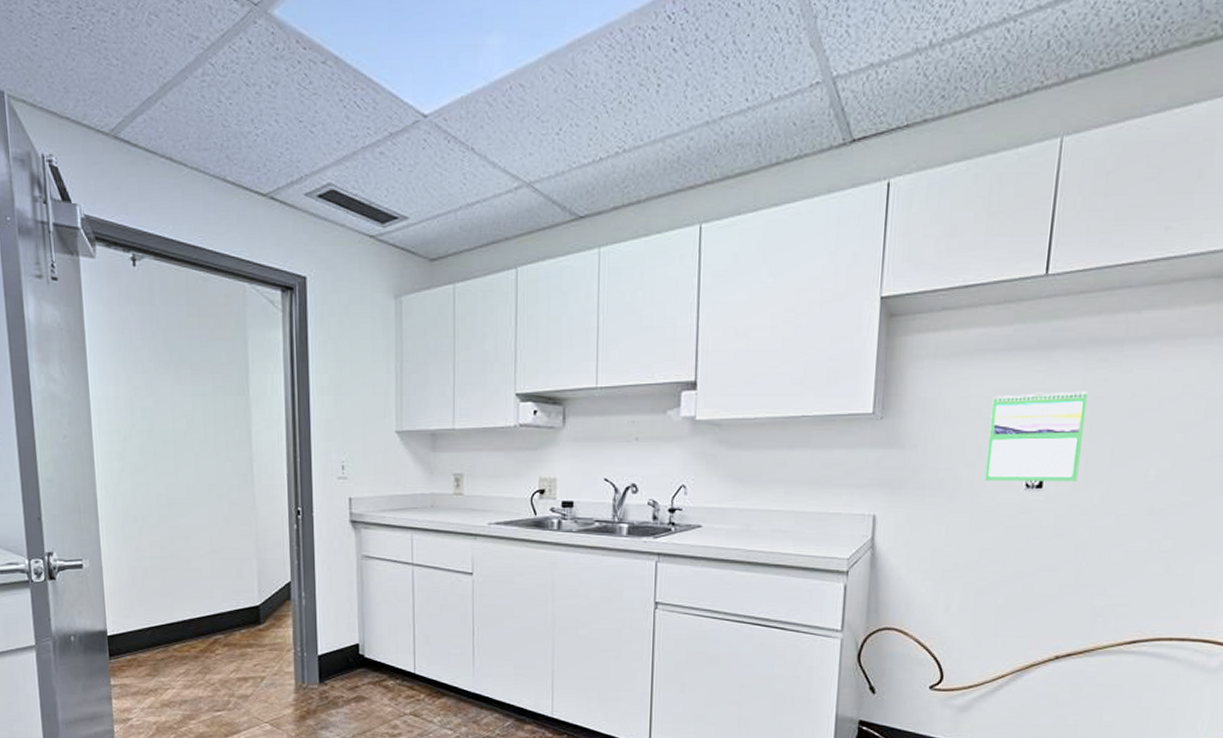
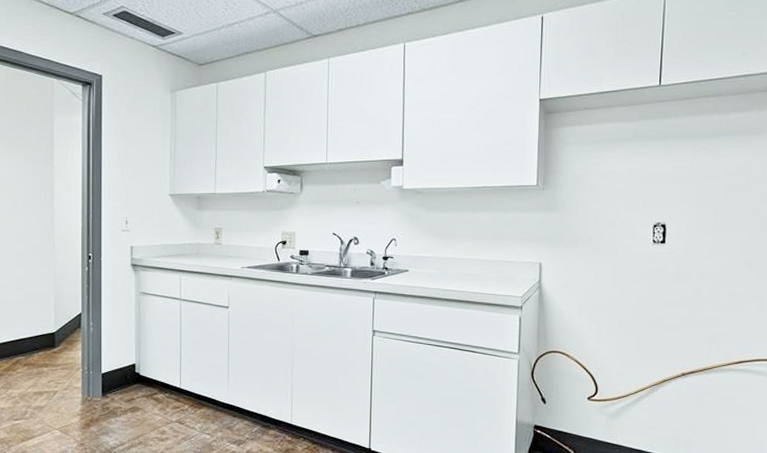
calendar: present [984,391,1089,482] -> none [622,171,695,239]

